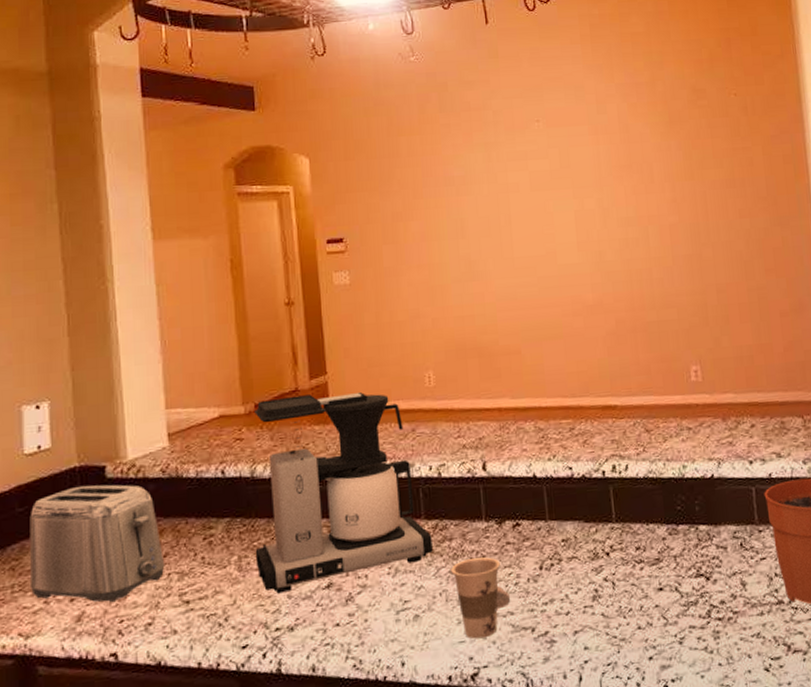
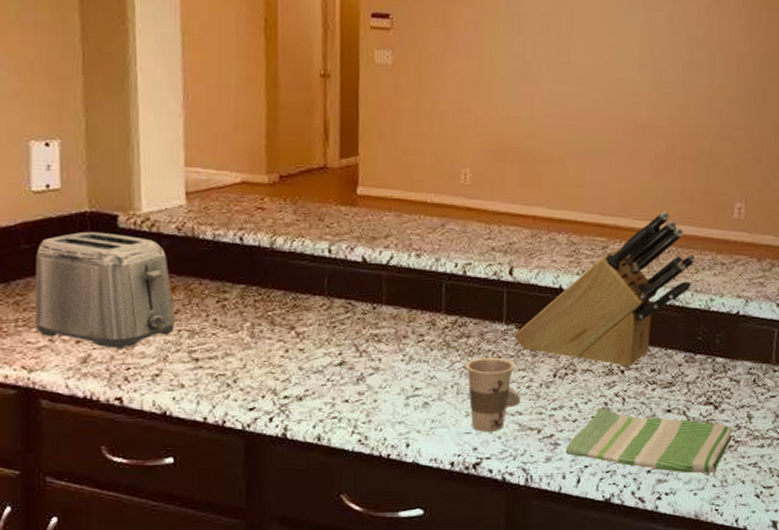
coffee maker: present [254,393,433,594] -> none [269,172,450,364]
knife block: none [495,384,662,549] -> present [514,211,696,367]
dish towel: none [562,595,730,655] -> present [565,407,733,474]

